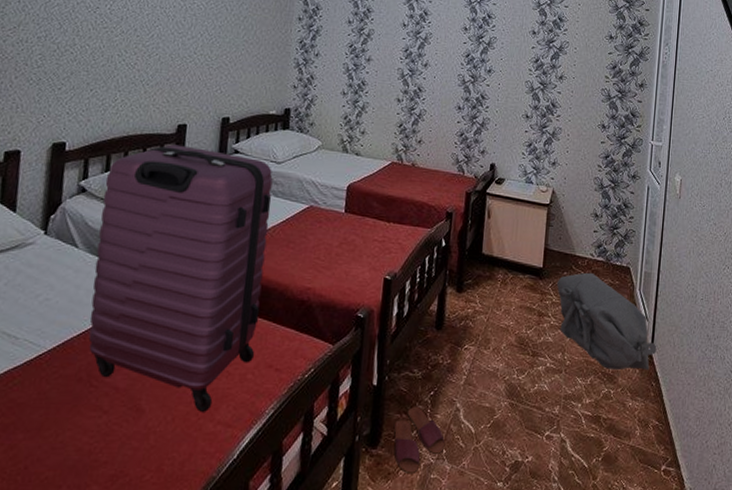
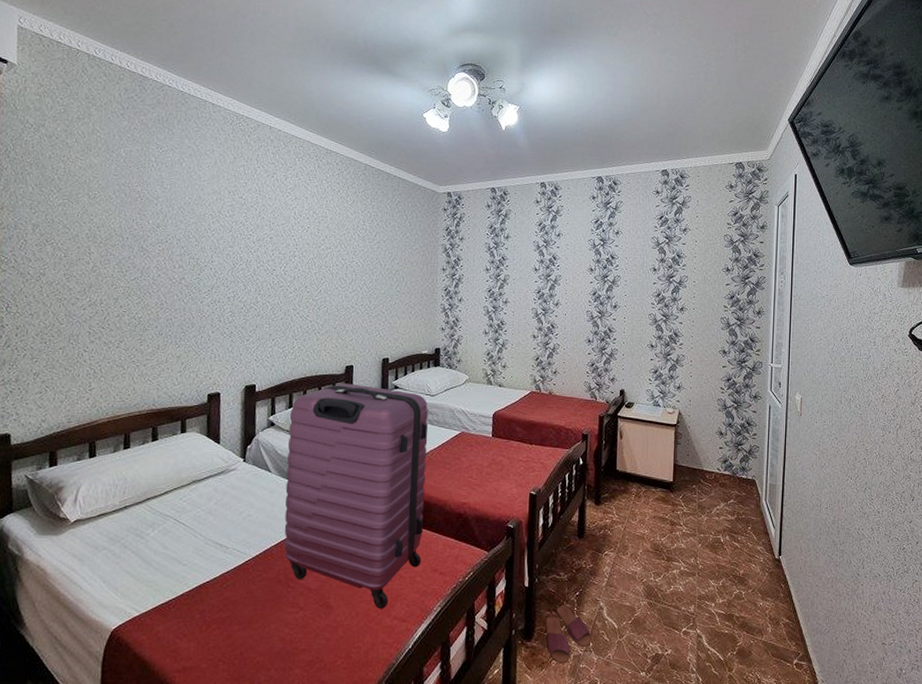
duffel bag: present [556,272,657,371] -> none [686,485,785,574]

